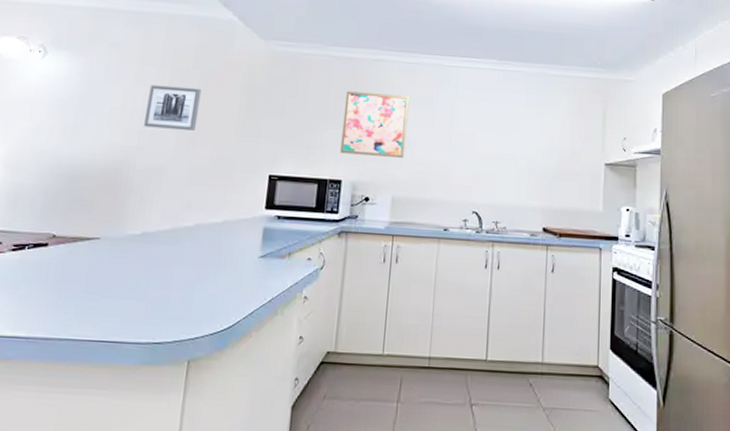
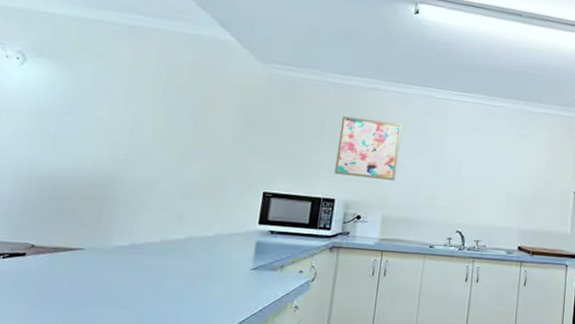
wall art: present [144,84,202,131] -> none [133,99,196,147]

